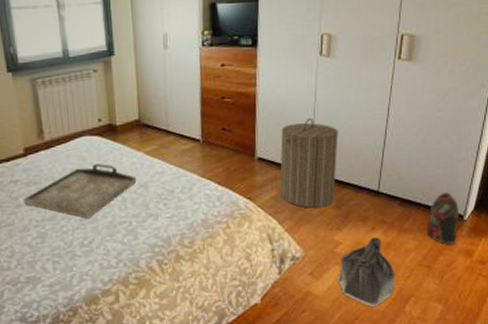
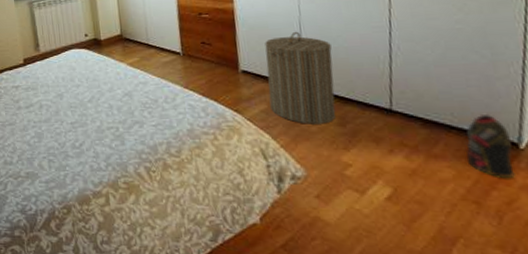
serving tray: present [23,164,137,219] -> none [23,73,122,122]
saddlebag: present [337,237,395,307] -> none [351,161,433,245]

